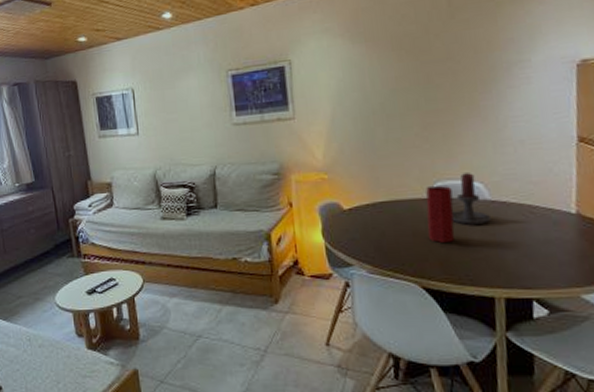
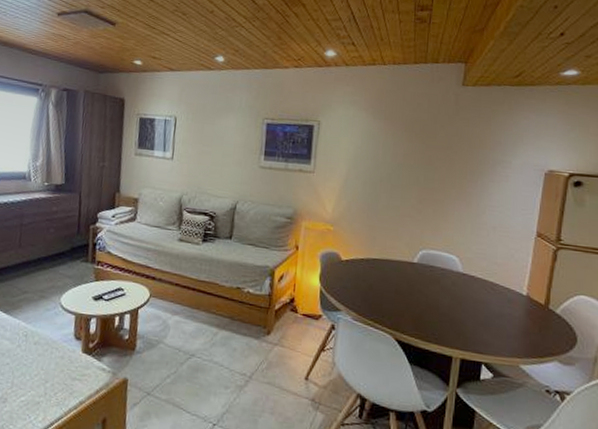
vase: present [426,185,455,244] -> none [407,251,433,304]
candle holder: present [451,173,491,225] -> none [429,246,460,292]

